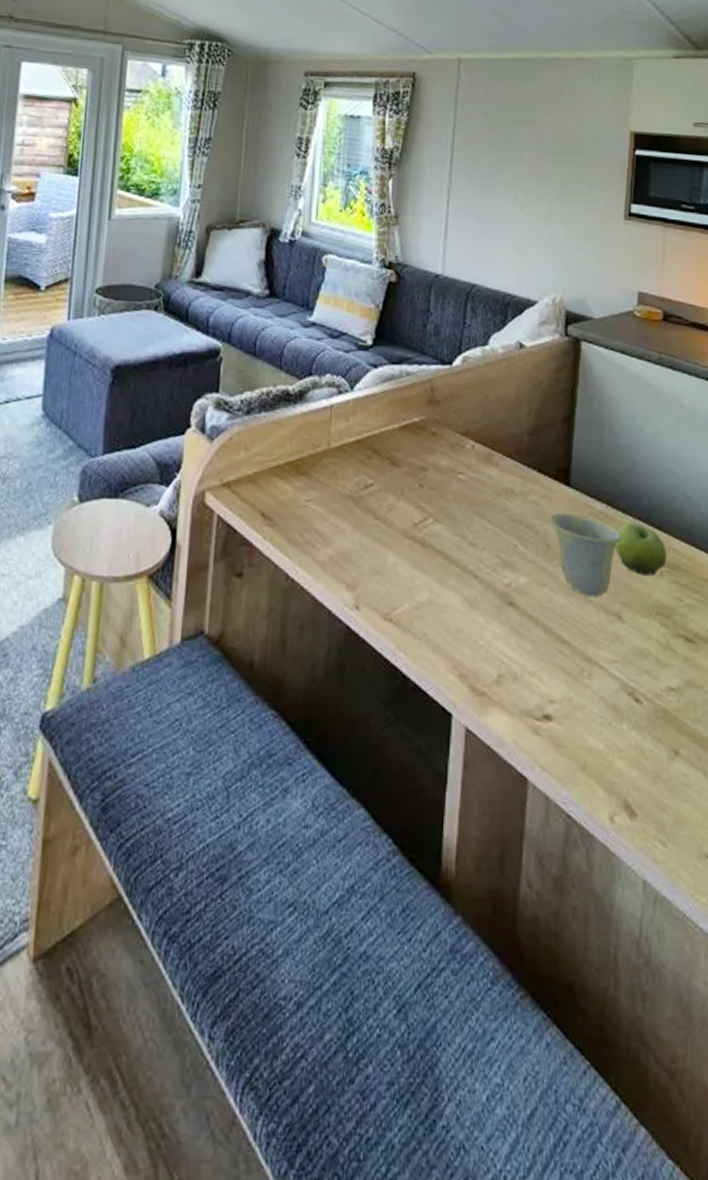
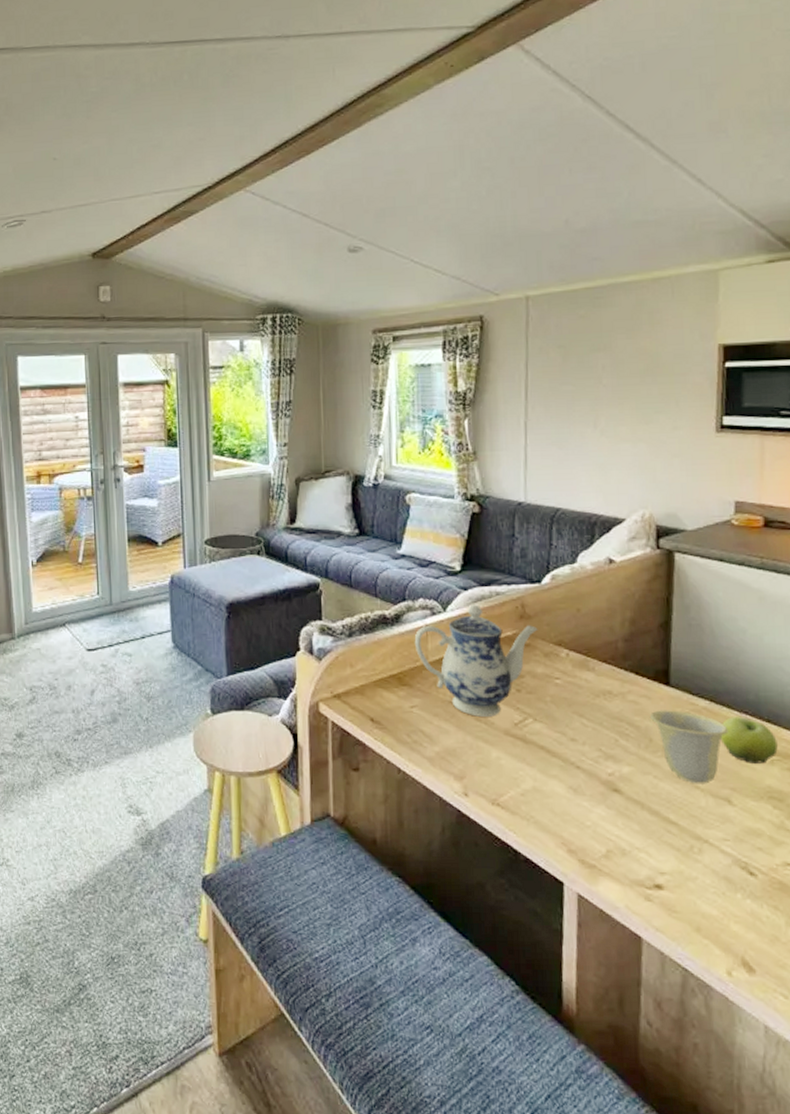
teapot: none [317,384,446,515] -> present [414,604,538,717]

